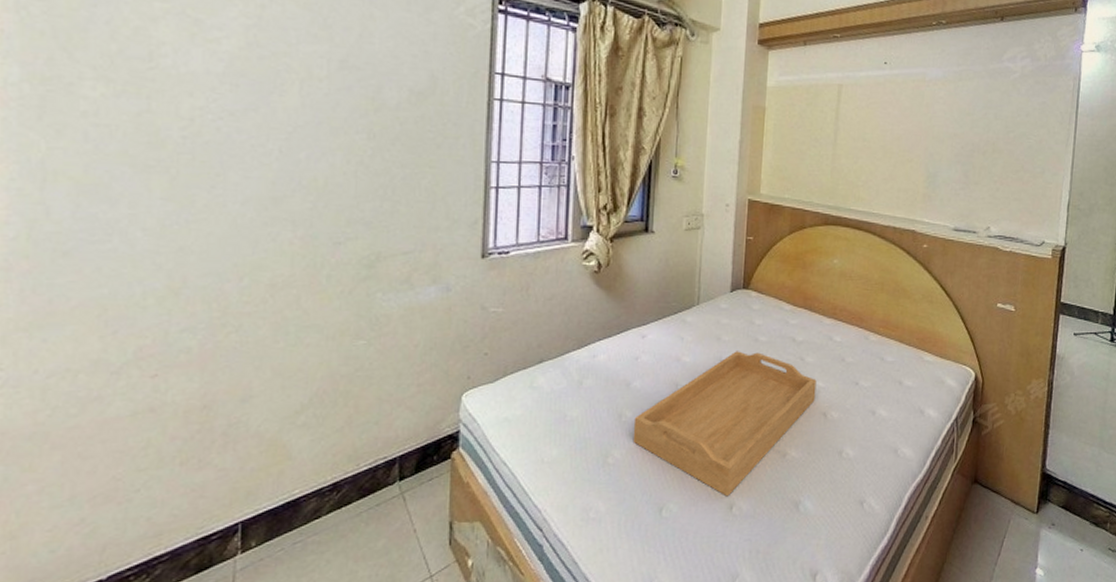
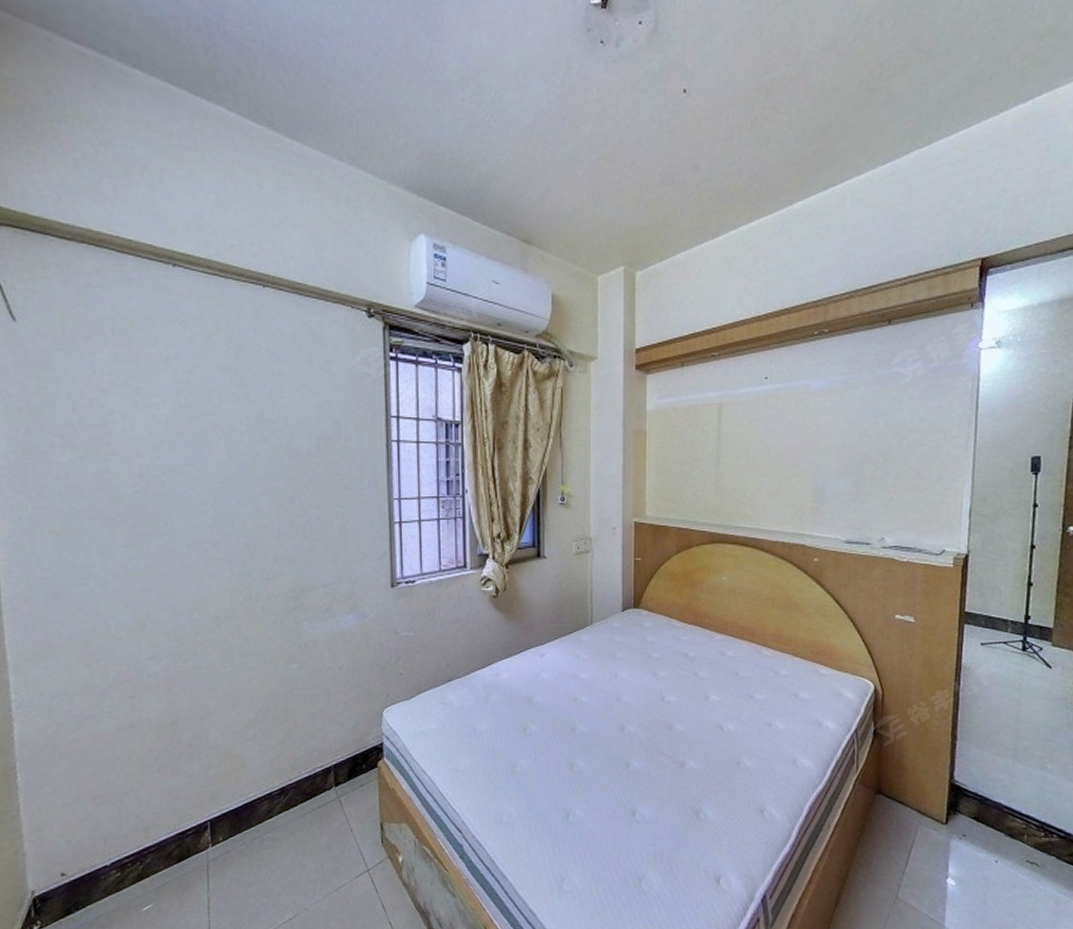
serving tray: present [632,351,817,497] -> none [537,667,711,804]

